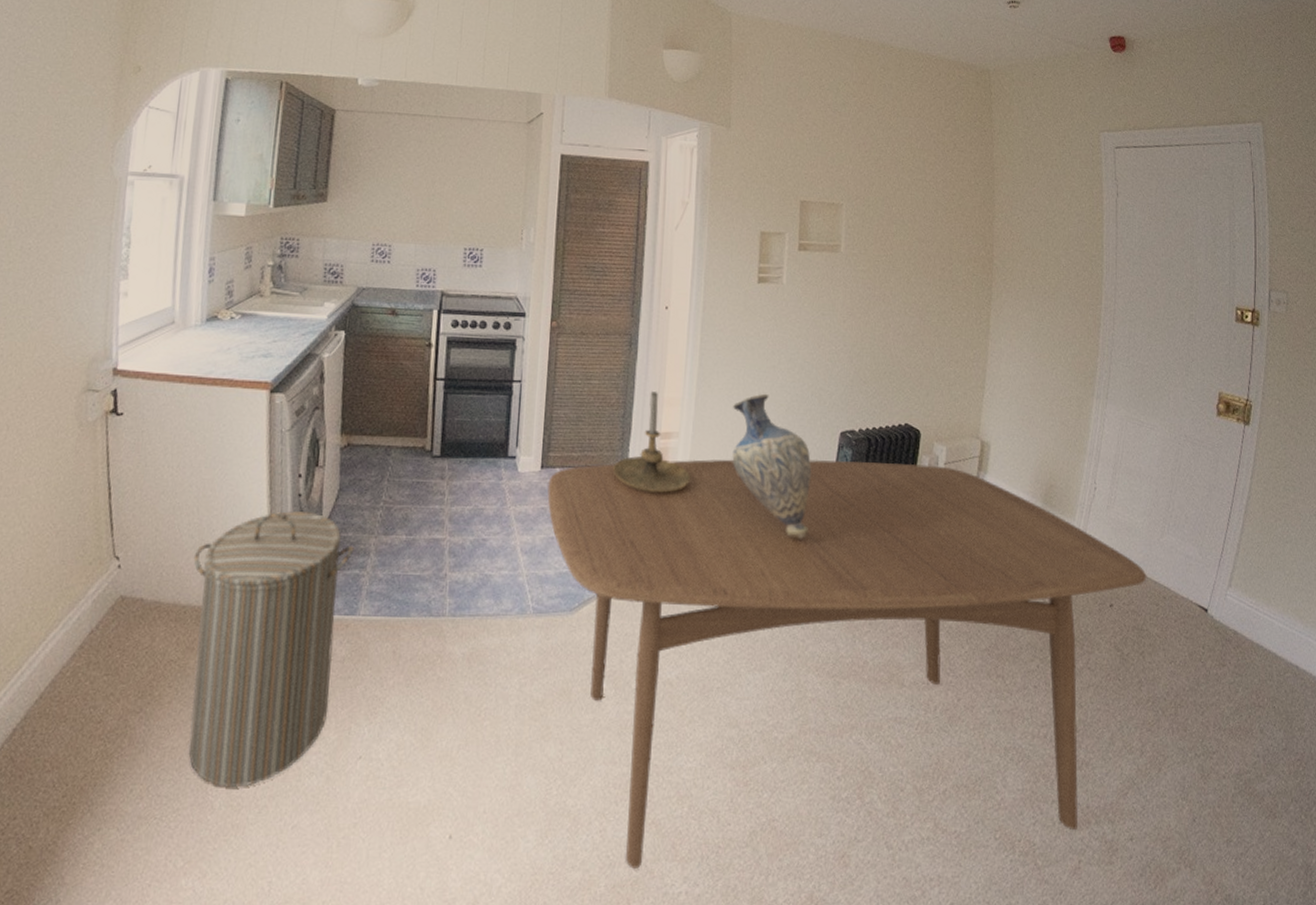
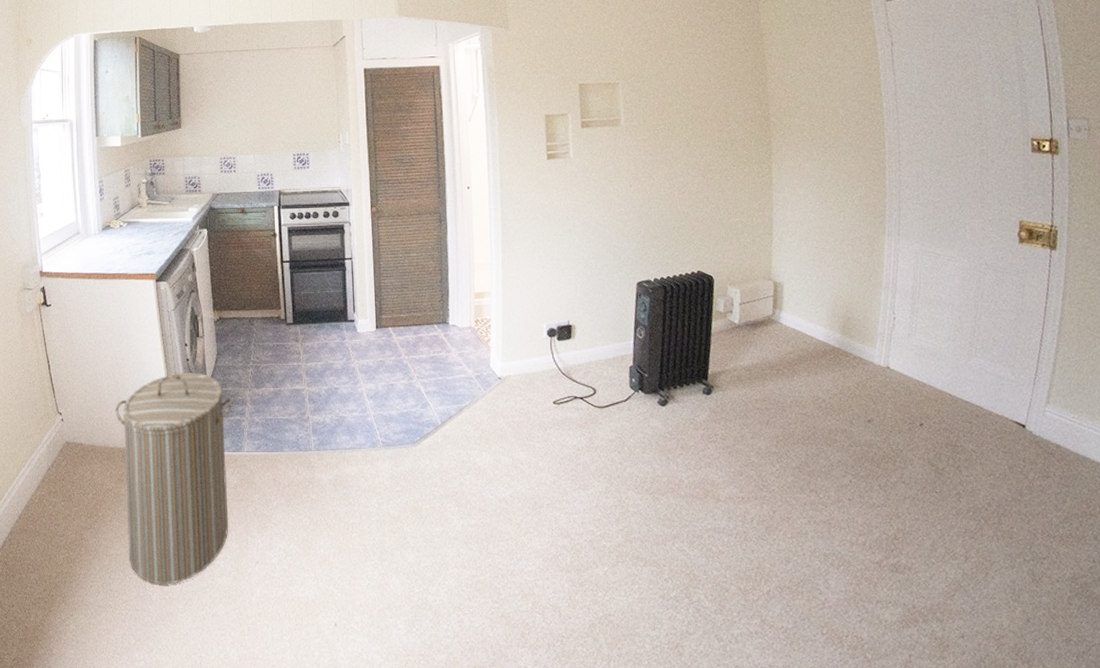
dining table: present [547,459,1147,869] -> none [382,305,957,653]
candle holder: present [613,392,690,493] -> none [437,259,504,343]
vase: present [732,393,812,540] -> none [536,253,616,378]

